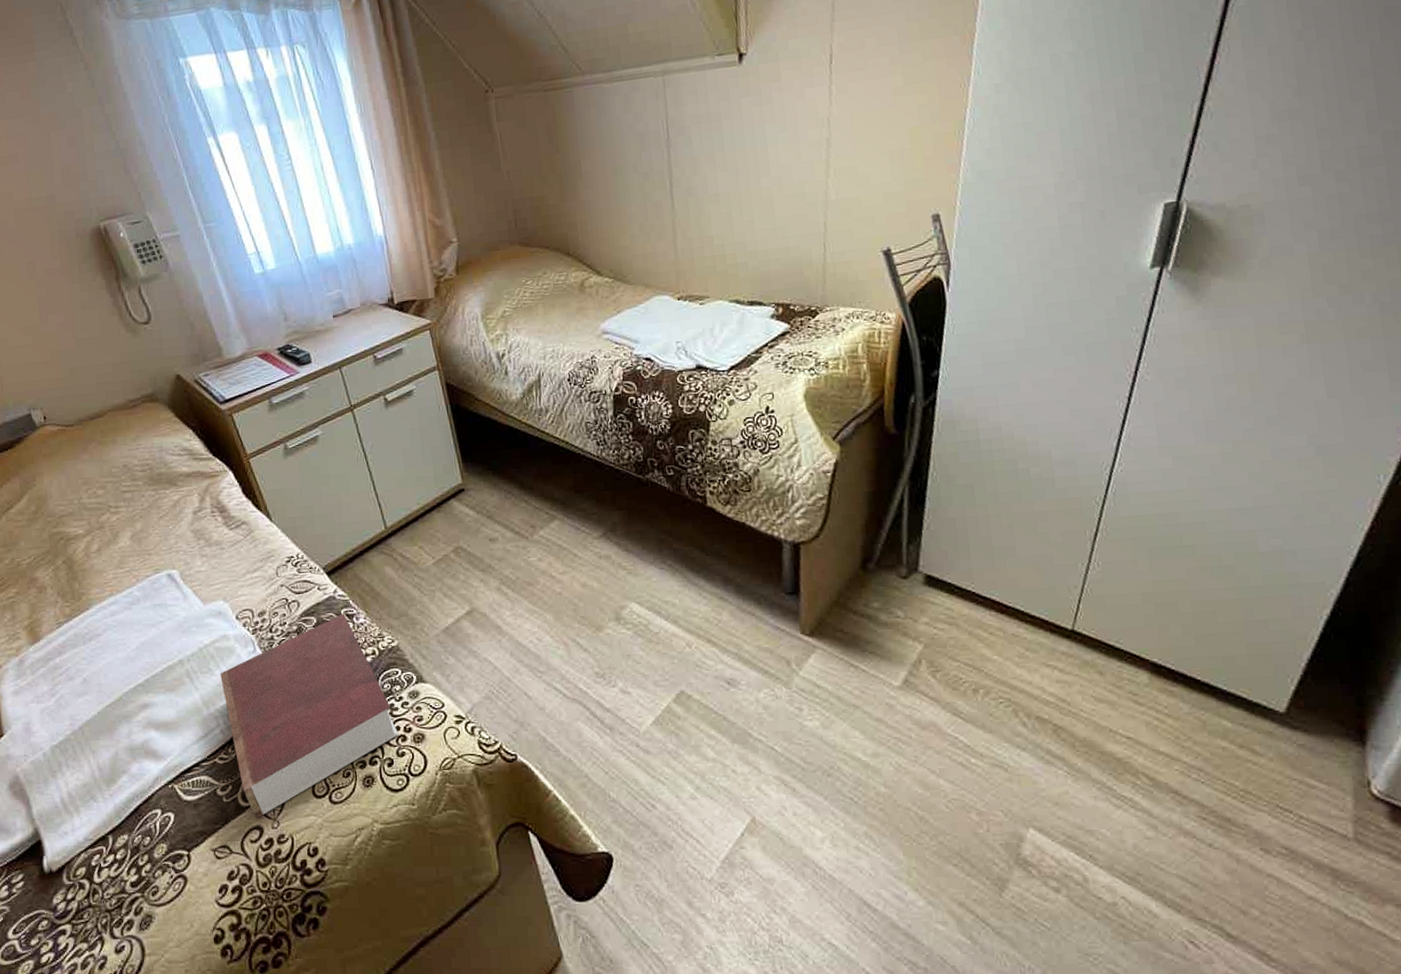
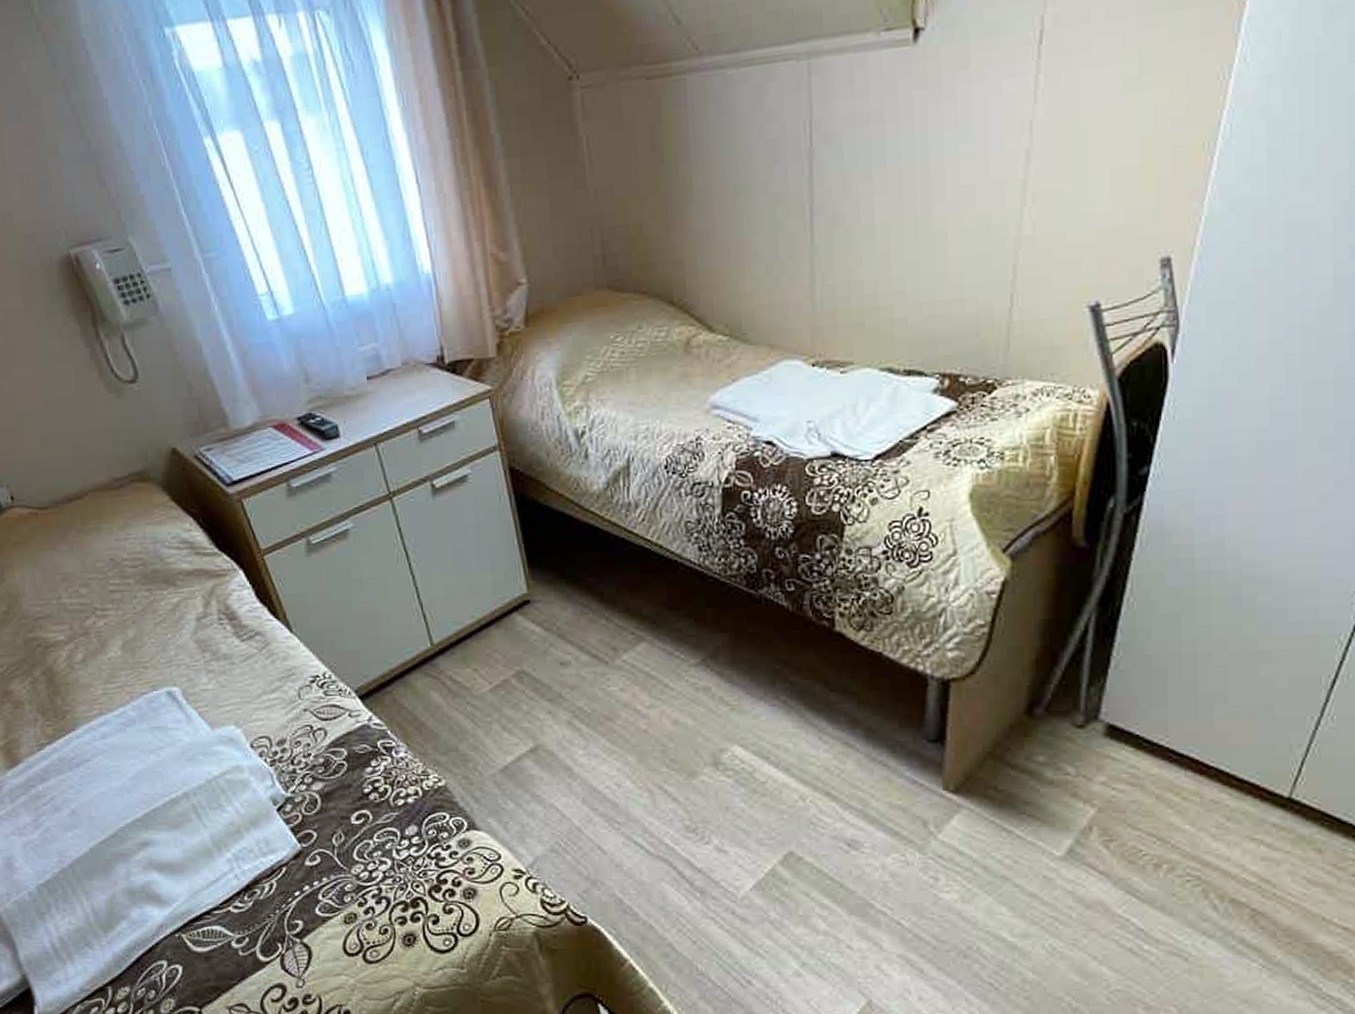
book: present [220,613,399,819] -> none [233,745,446,976]

